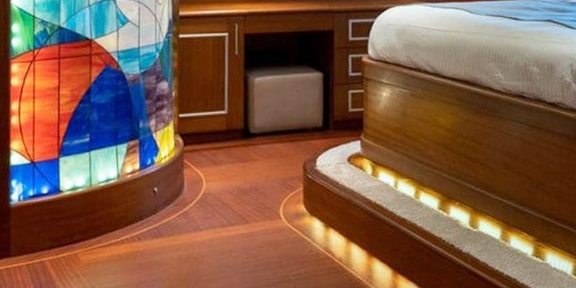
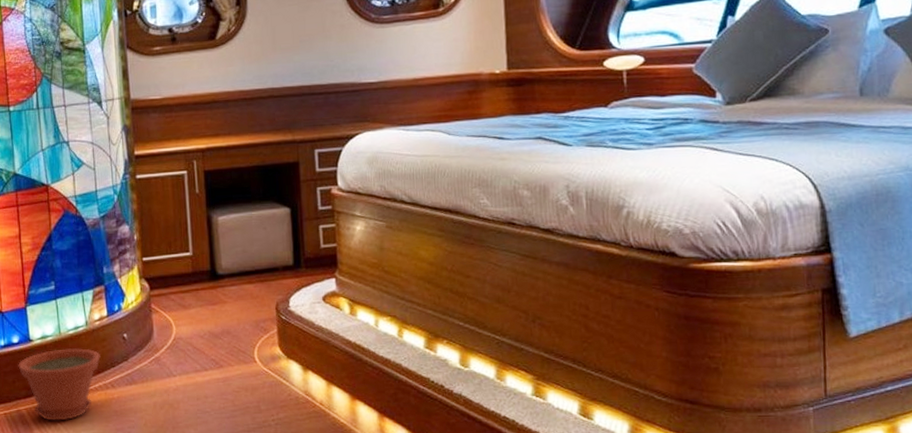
plant pot: none [45,200,130,273] -> present [18,348,100,421]

